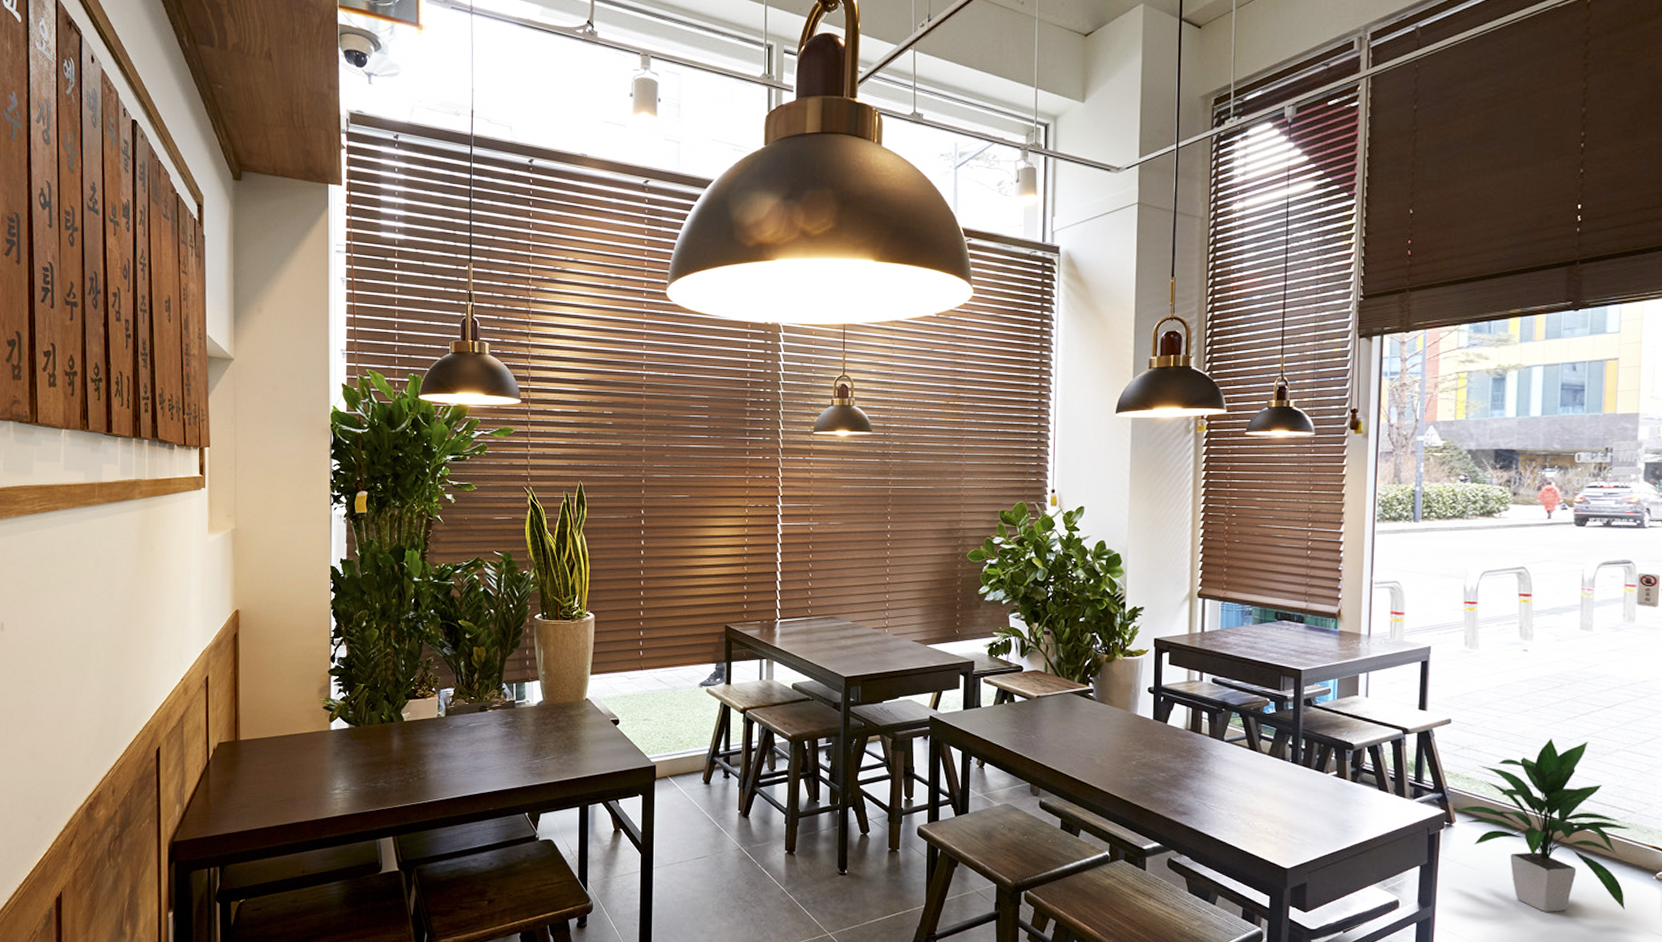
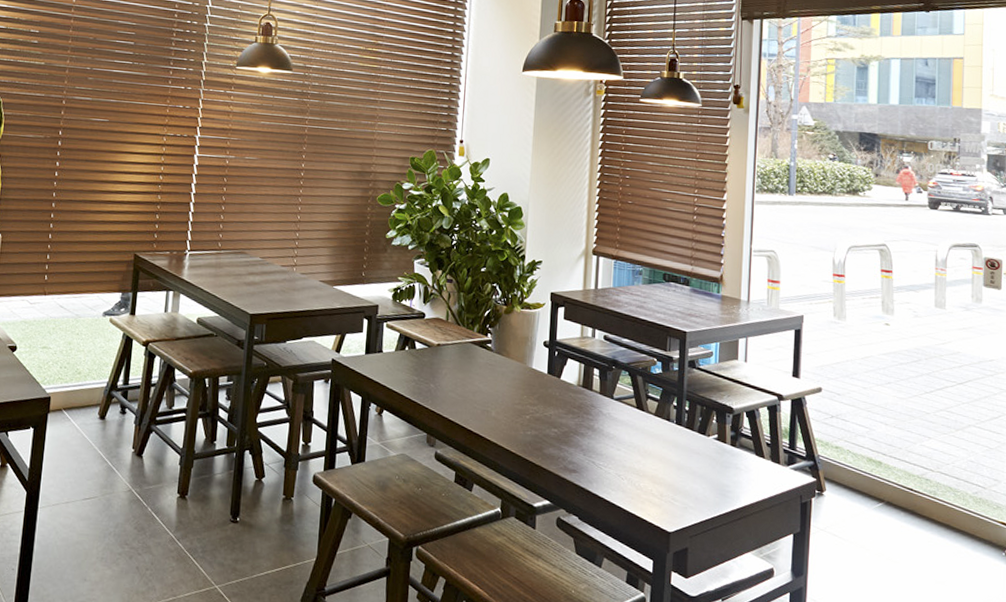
indoor plant: present [1454,738,1631,912] -> none [824,411,982,586]

